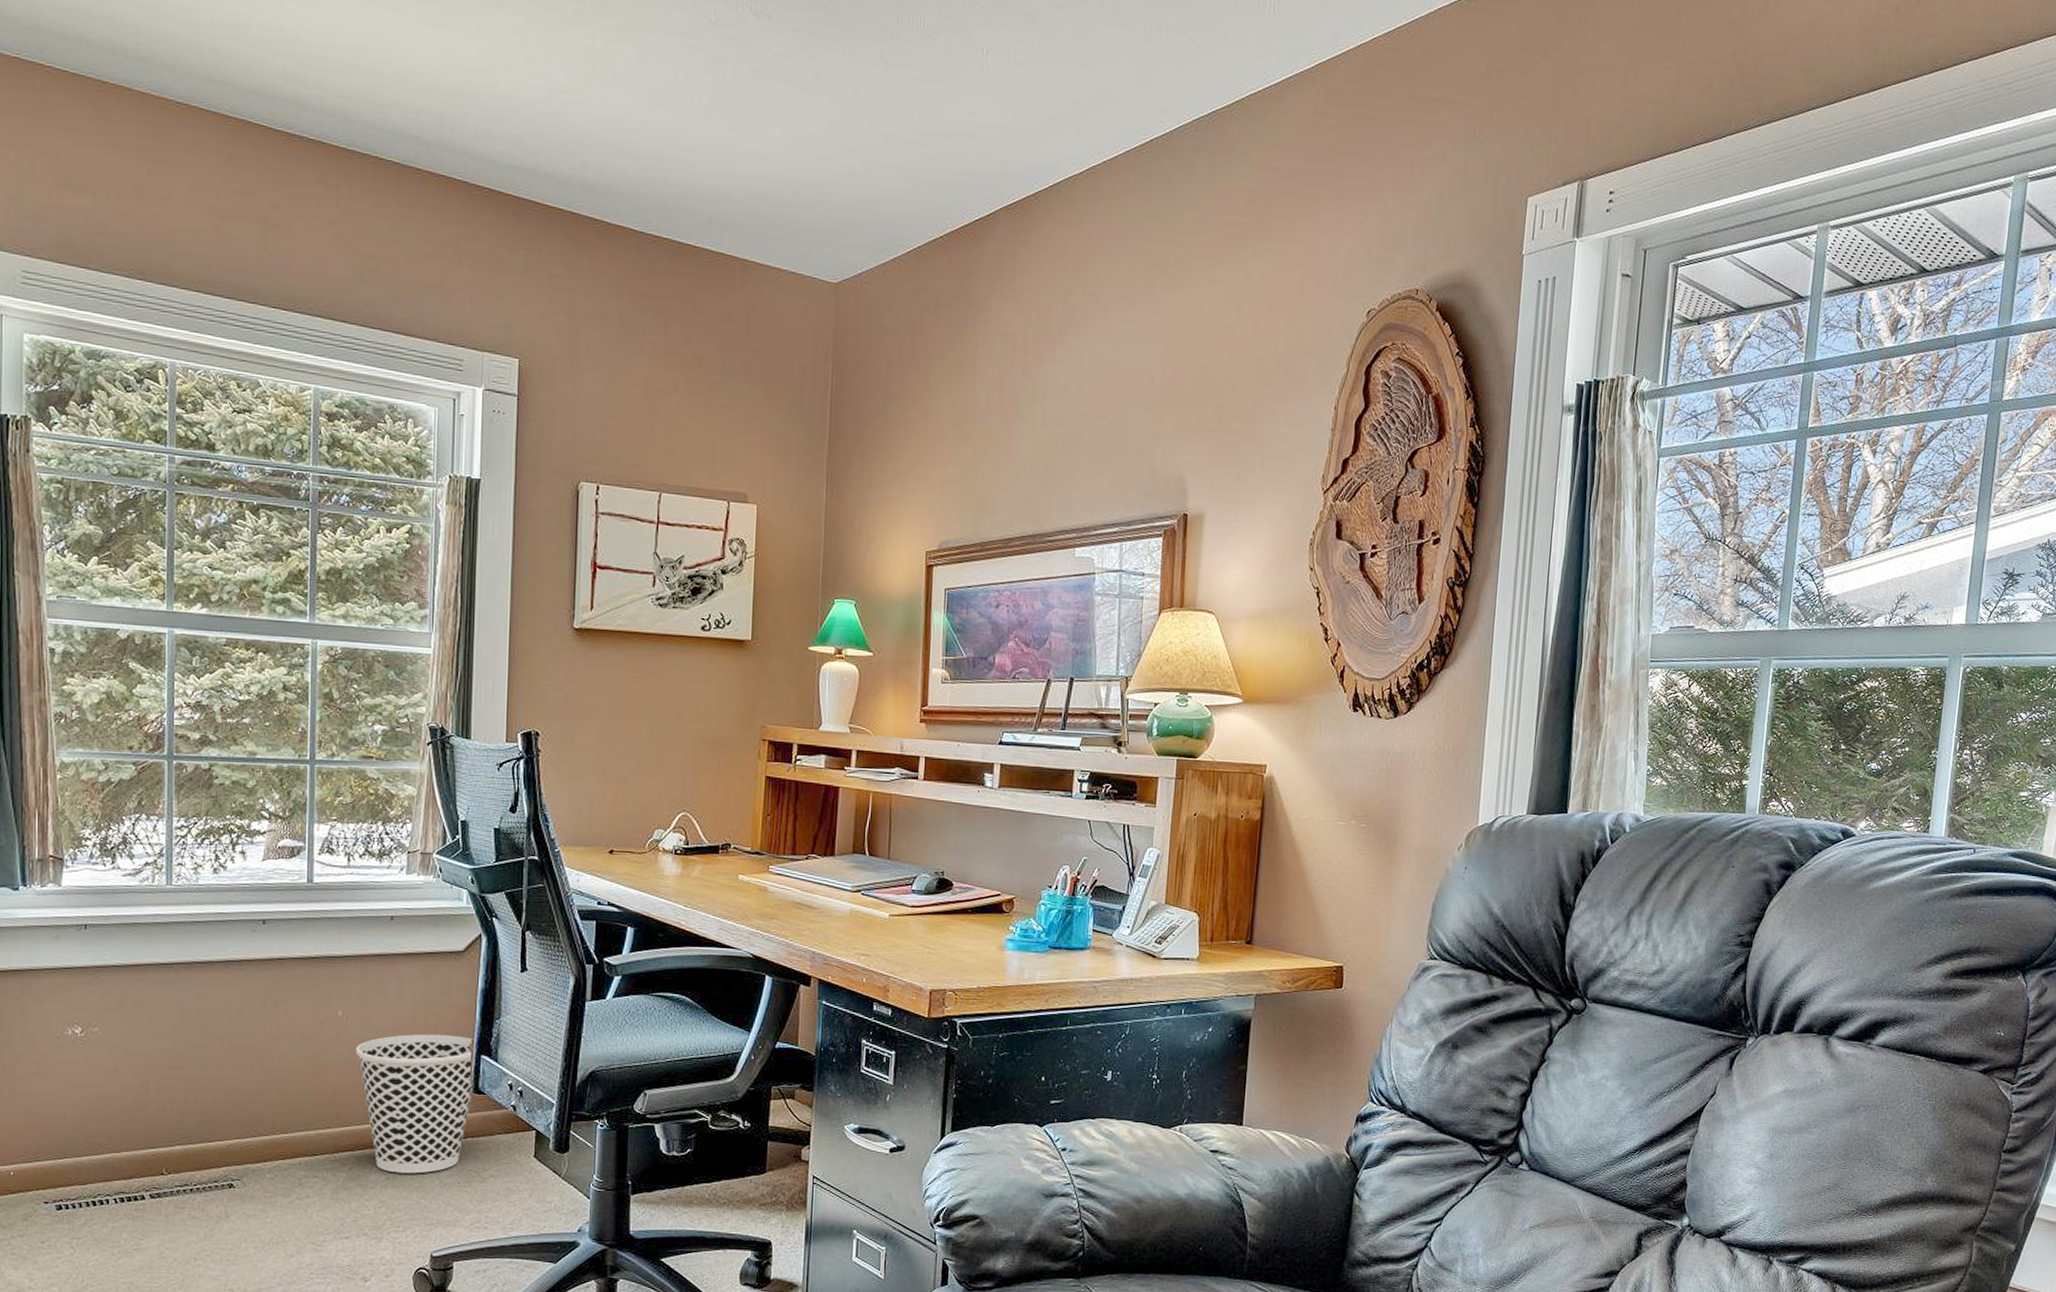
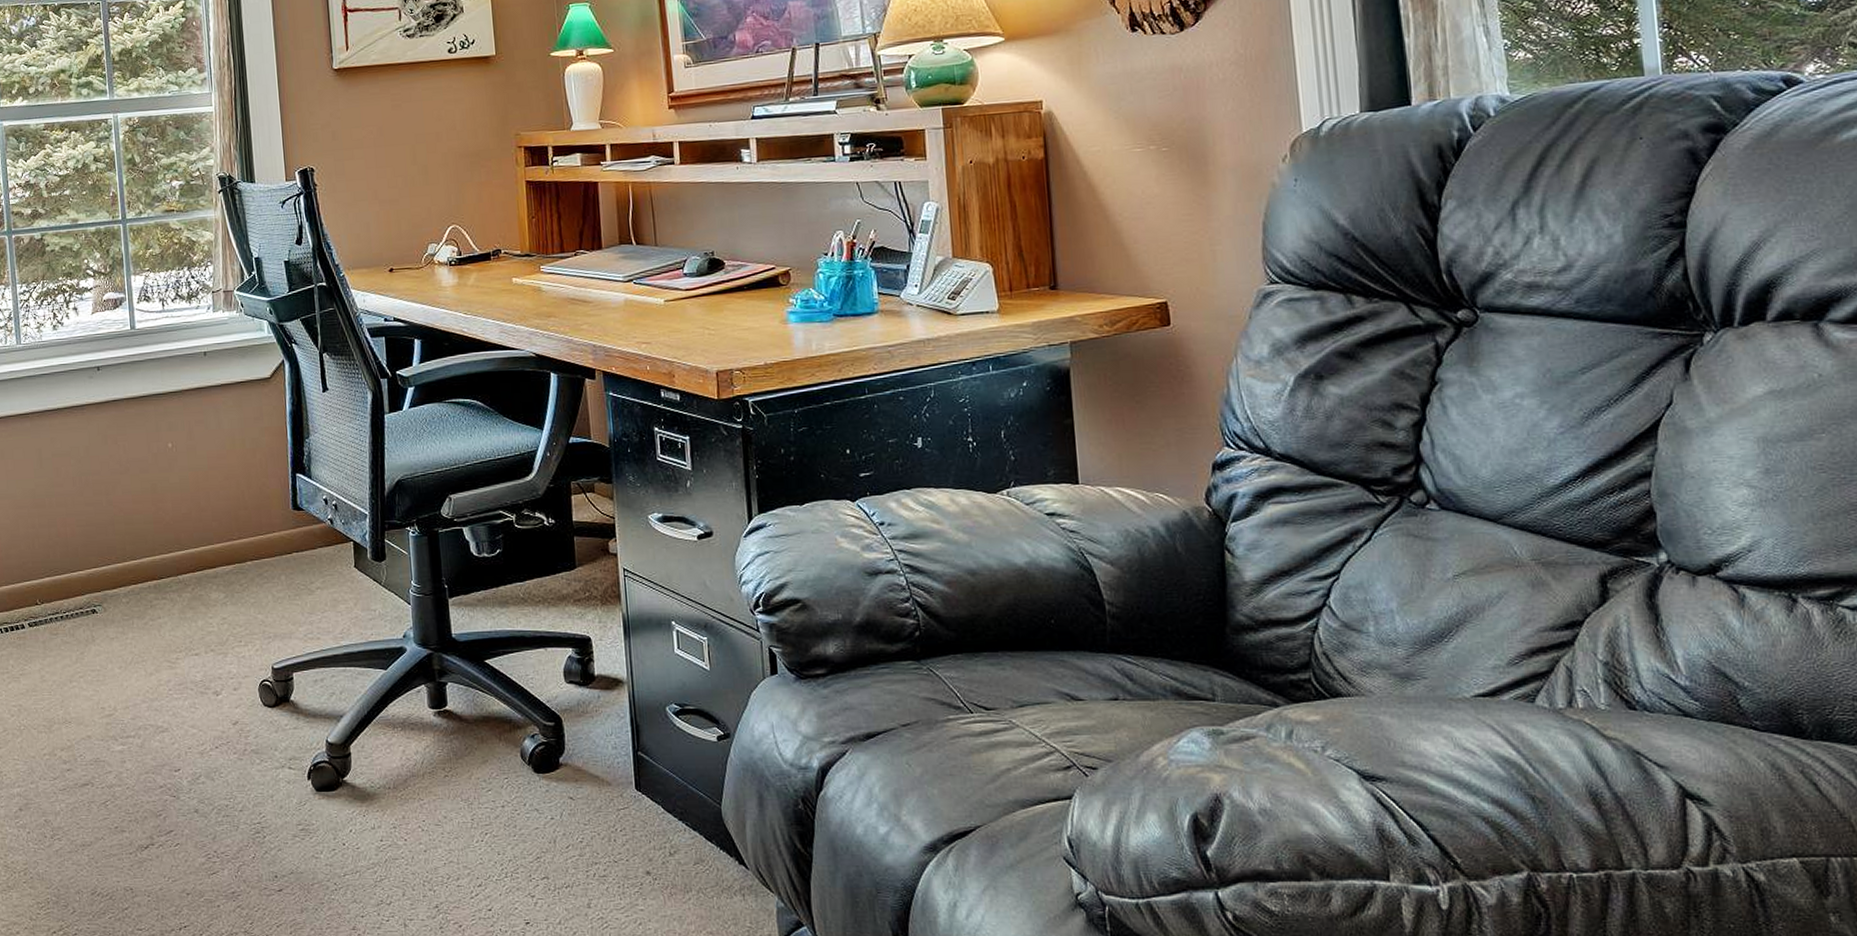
wastebasket: present [355,1034,474,1174] -> none [186,456,293,591]

